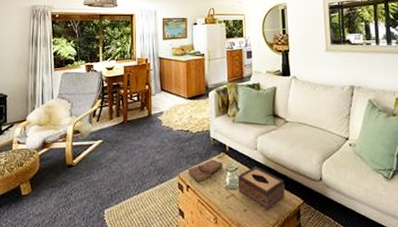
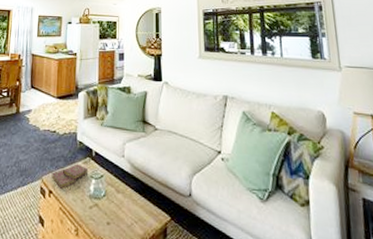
tissue box: present [237,166,285,210] -> none [102,175,151,225]

